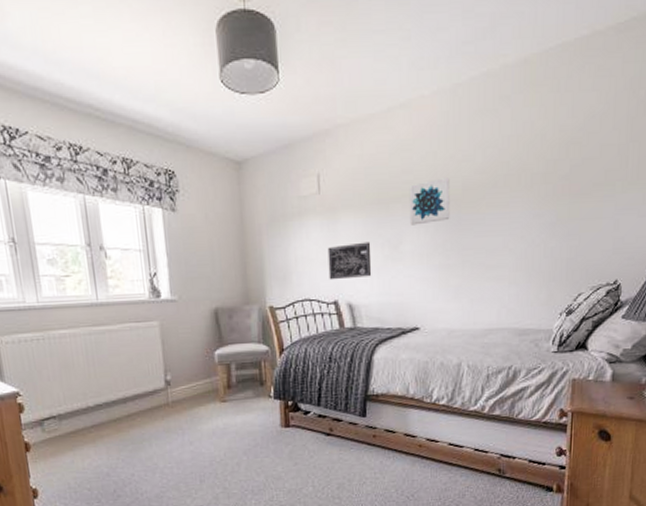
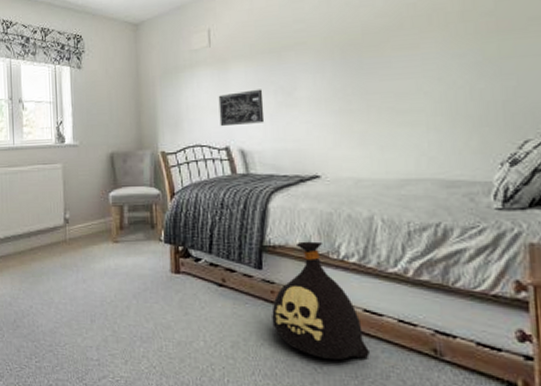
bag: none [373,388,451,488] -> present [271,241,370,361]
wall art: present [409,178,450,225] -> none [302,24,349,72]

